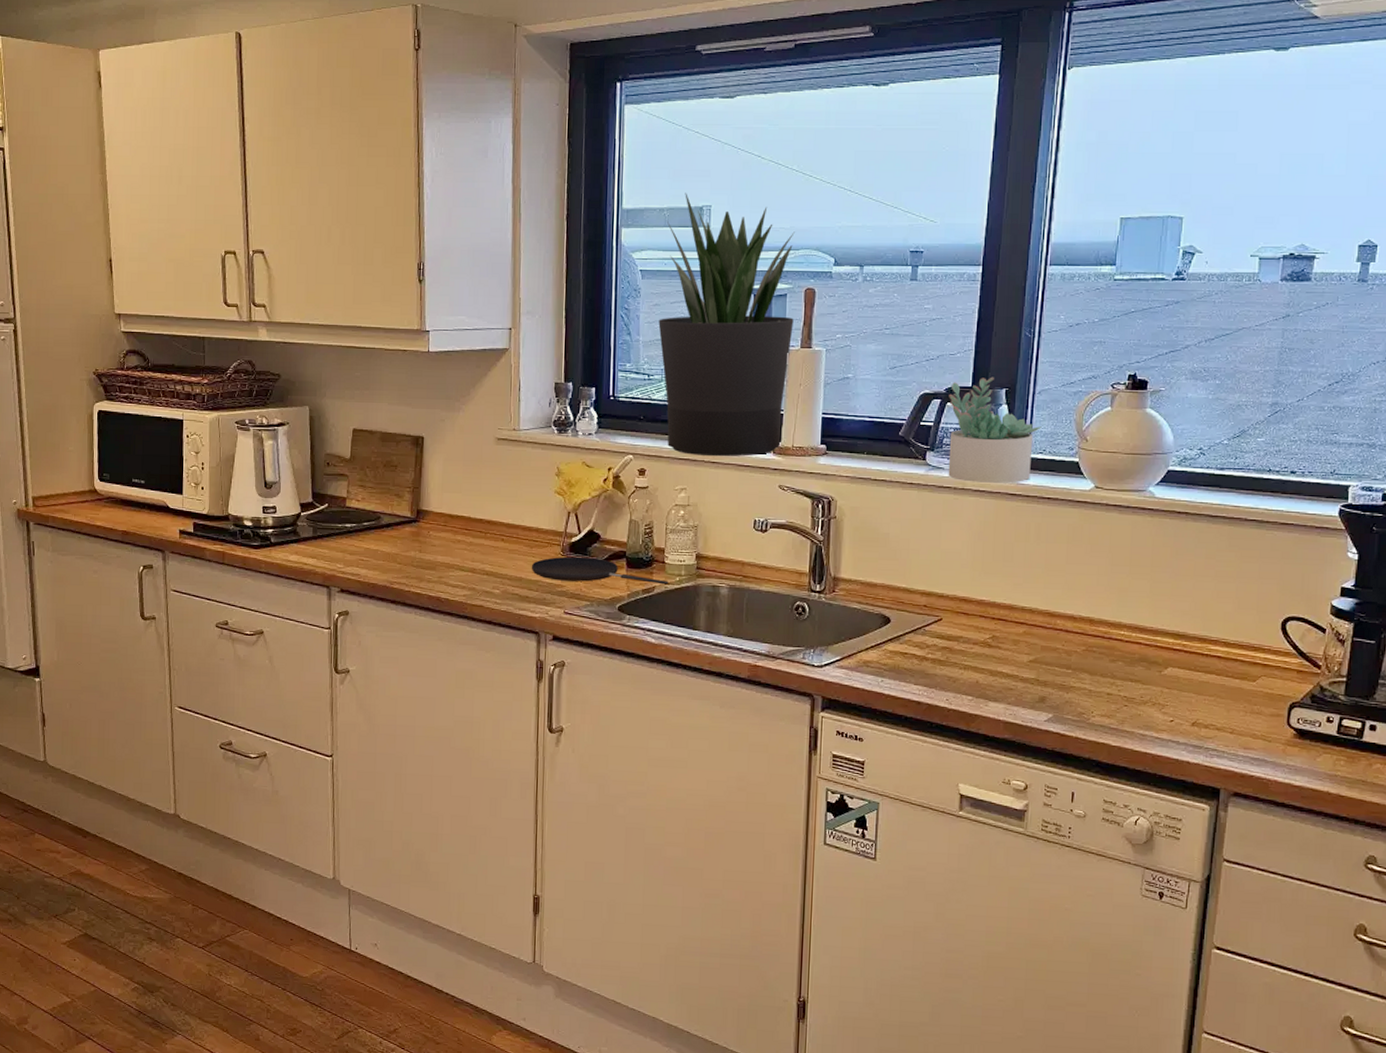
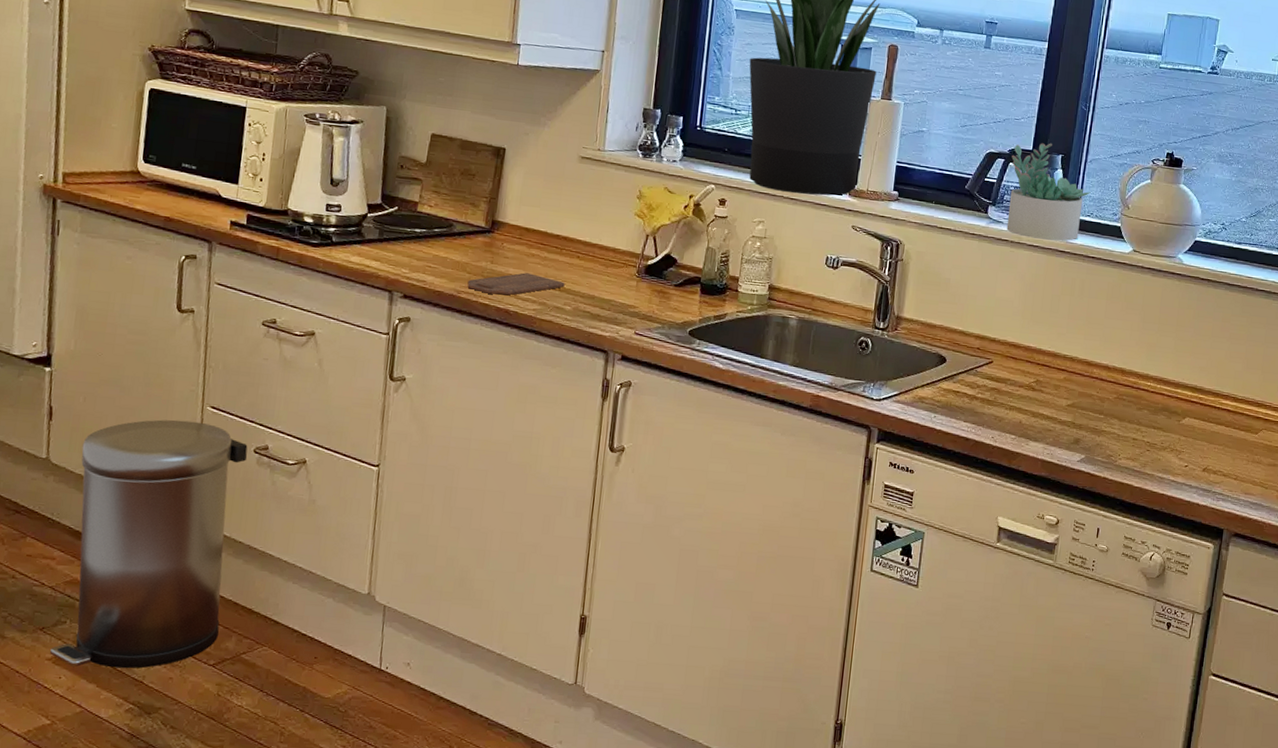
pedal bin: none [64,720,215,951] -> present [50,419,248,668]
cutting board: none [399,559,492,583] -> present [467,273,565,296]
frying pan: present [531,556,668,585] -> none [605,278,740,313]

